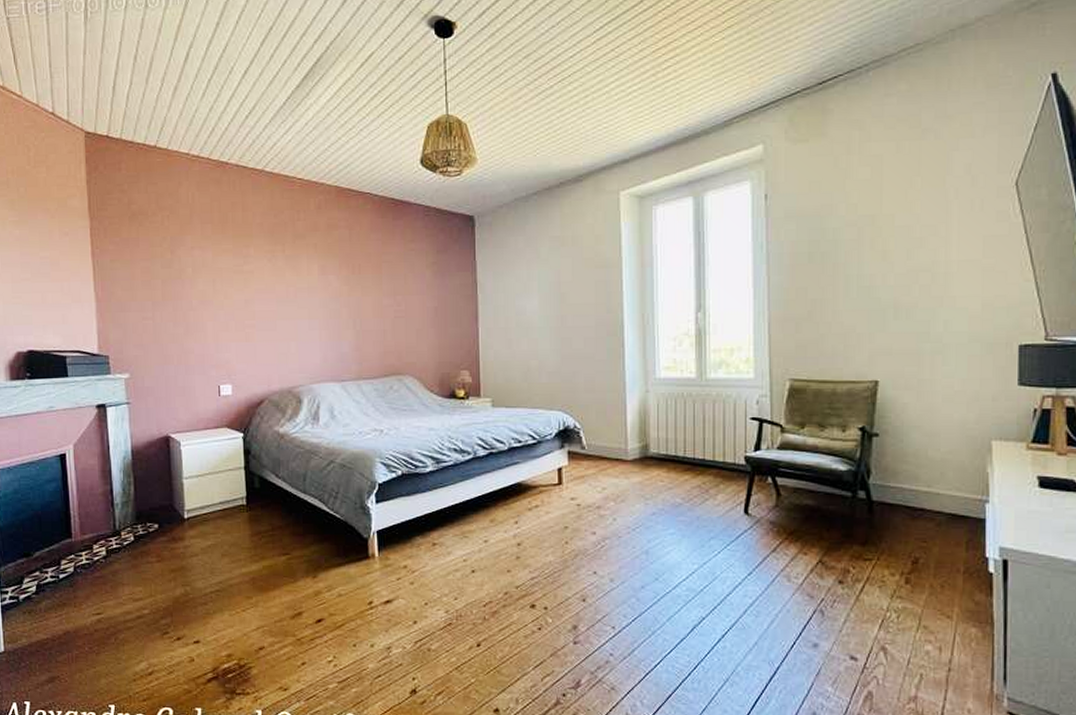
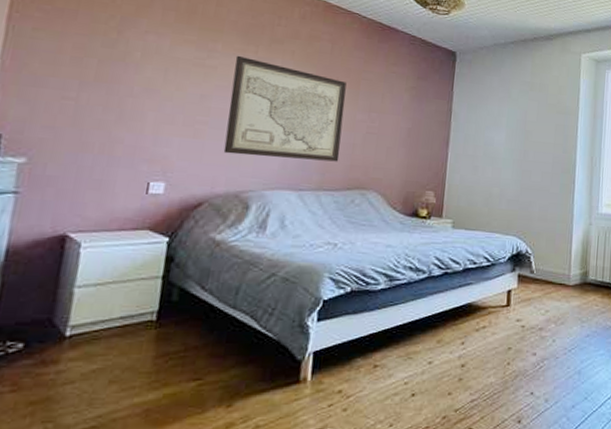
wall art: none [267,256,373,353] -> present [223,55,347,162]

